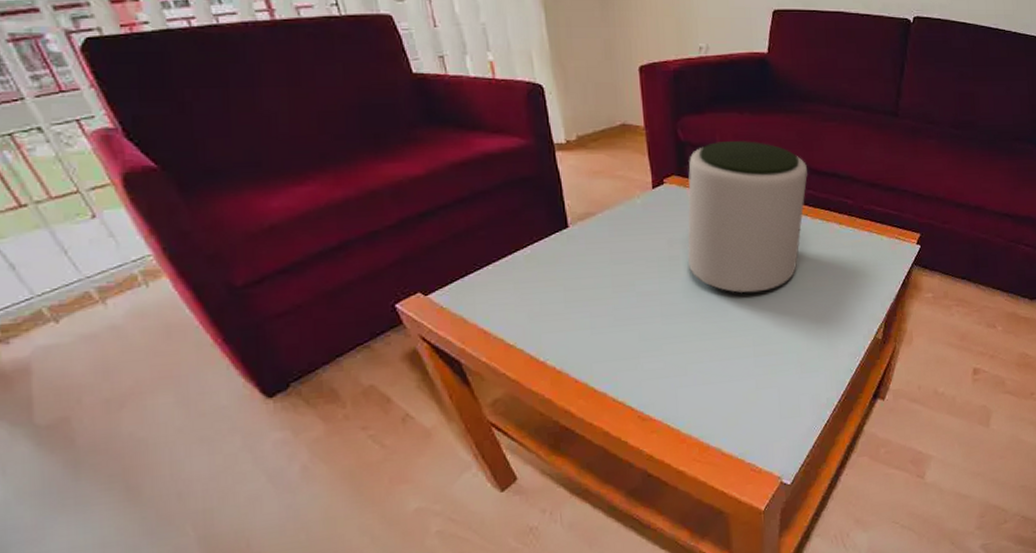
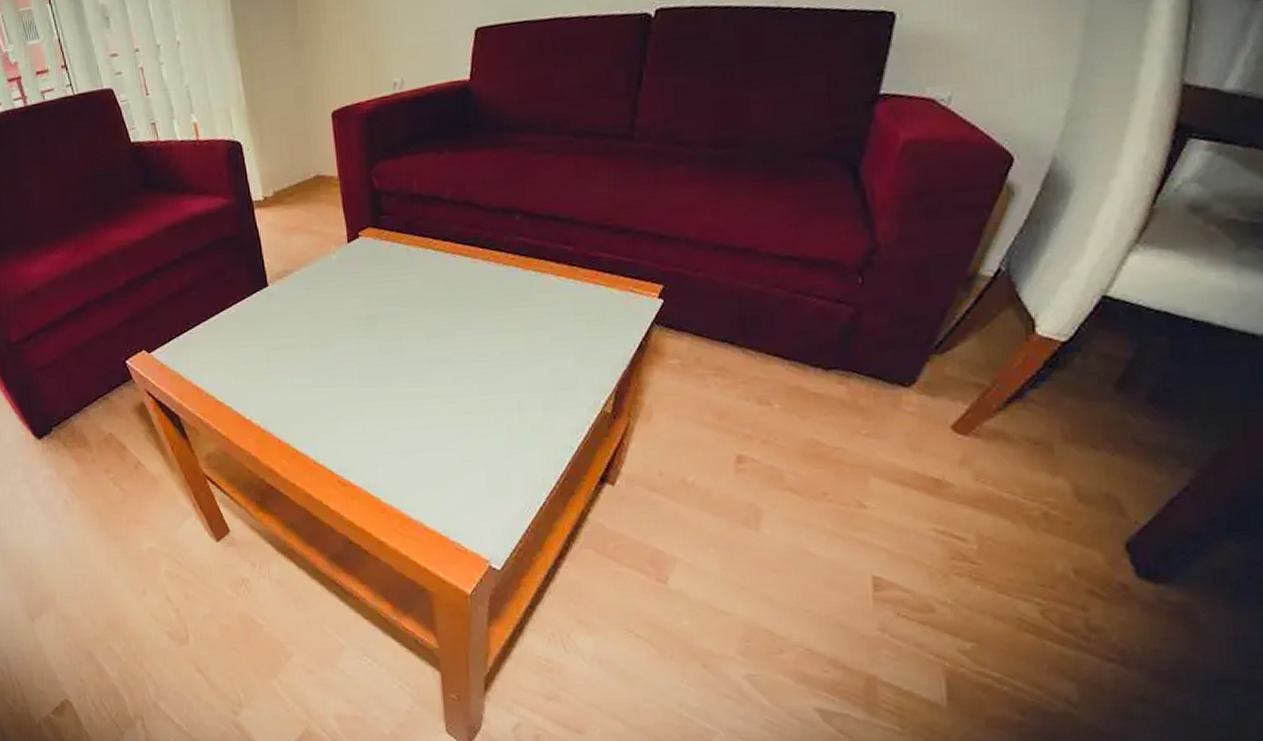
plant pot: present [687,141,808,294] -> none [384,183,518,356]

